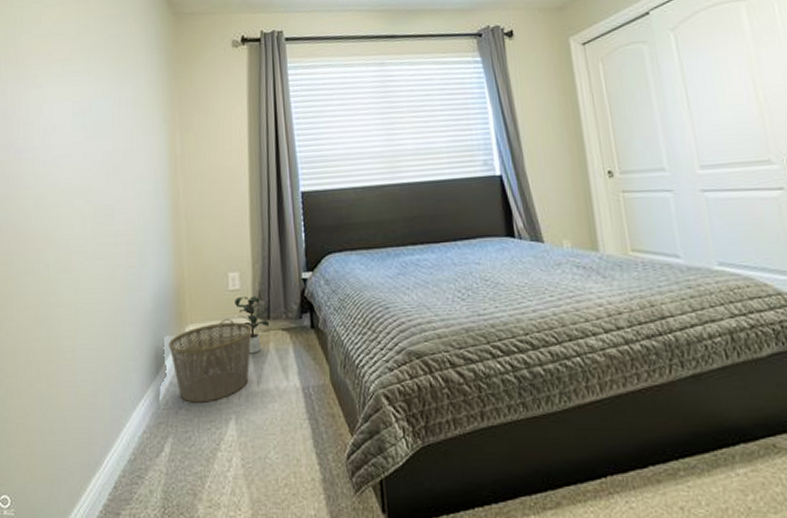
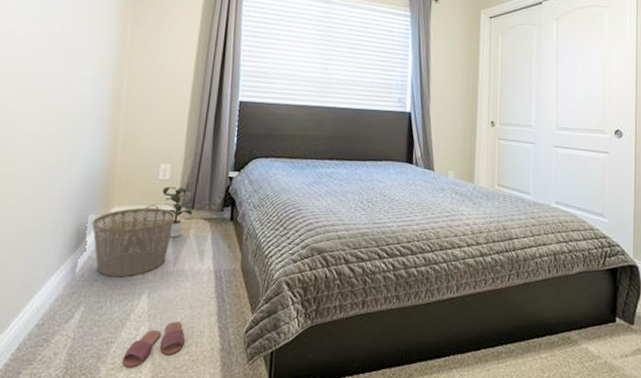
slippers: none [219,449,282,505] -> present [122,321,185,368]

